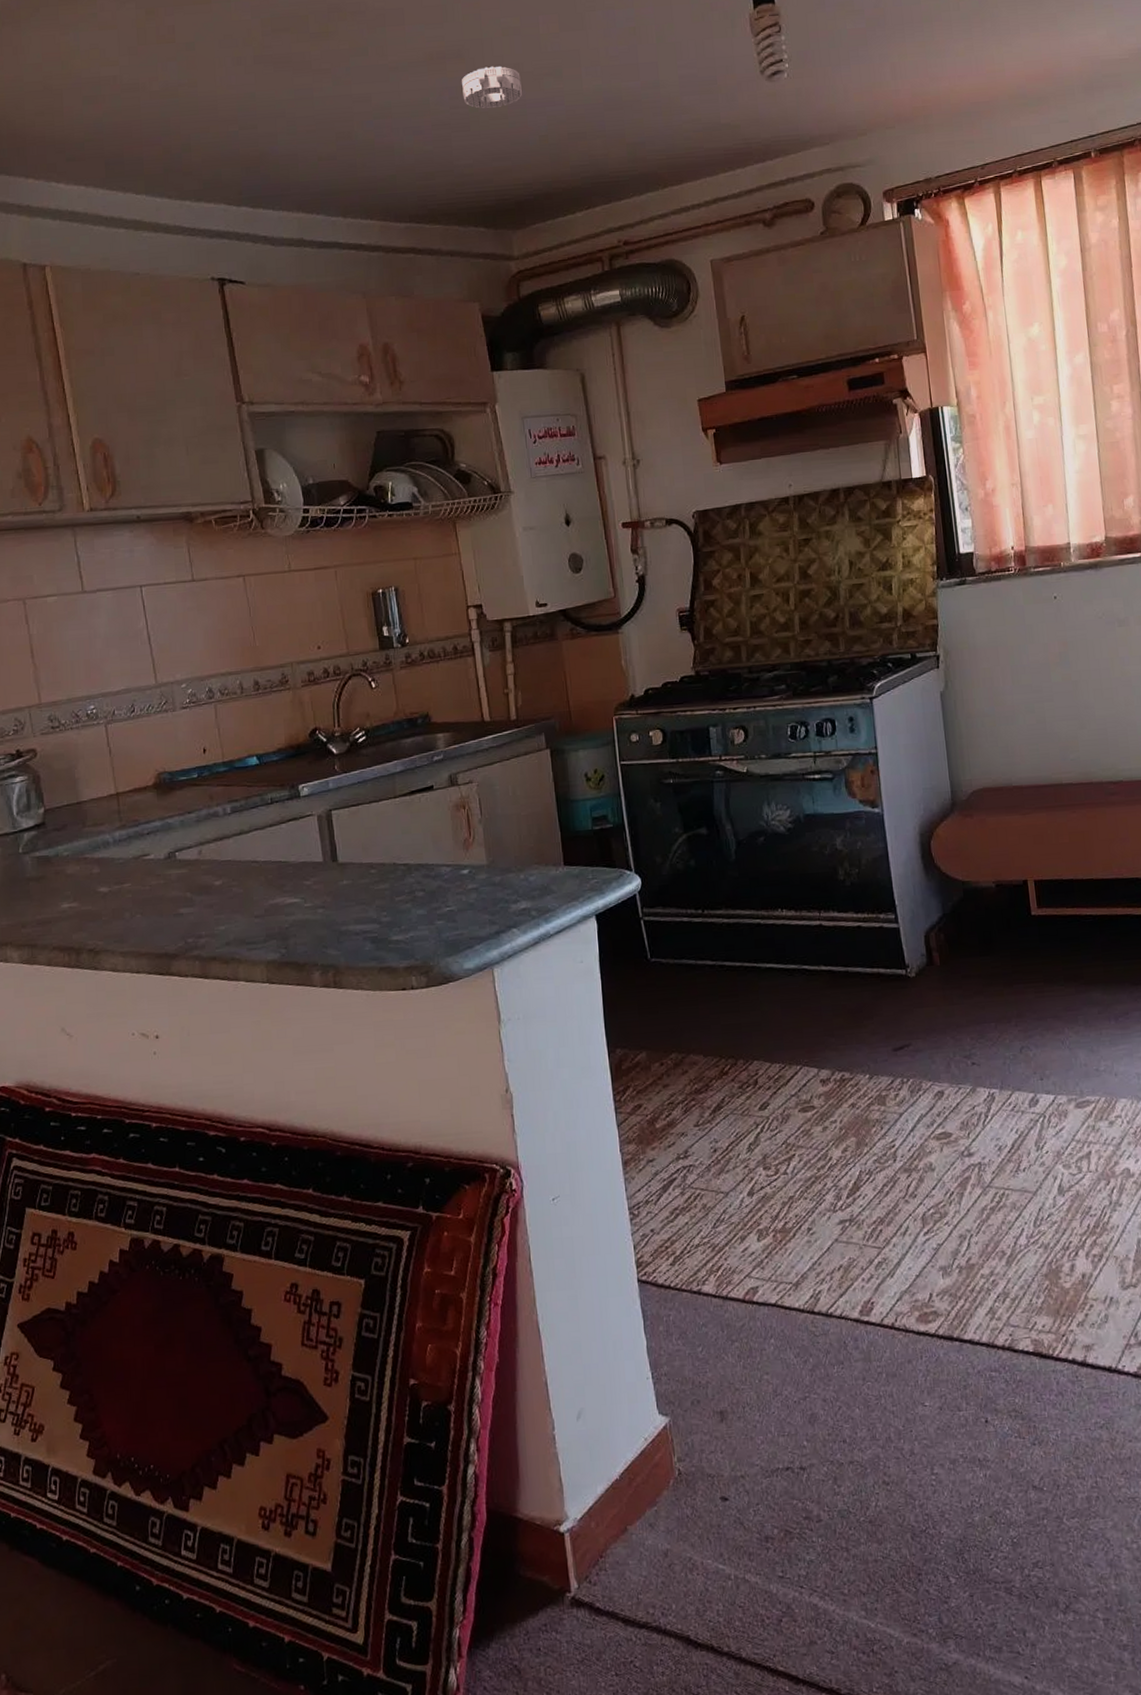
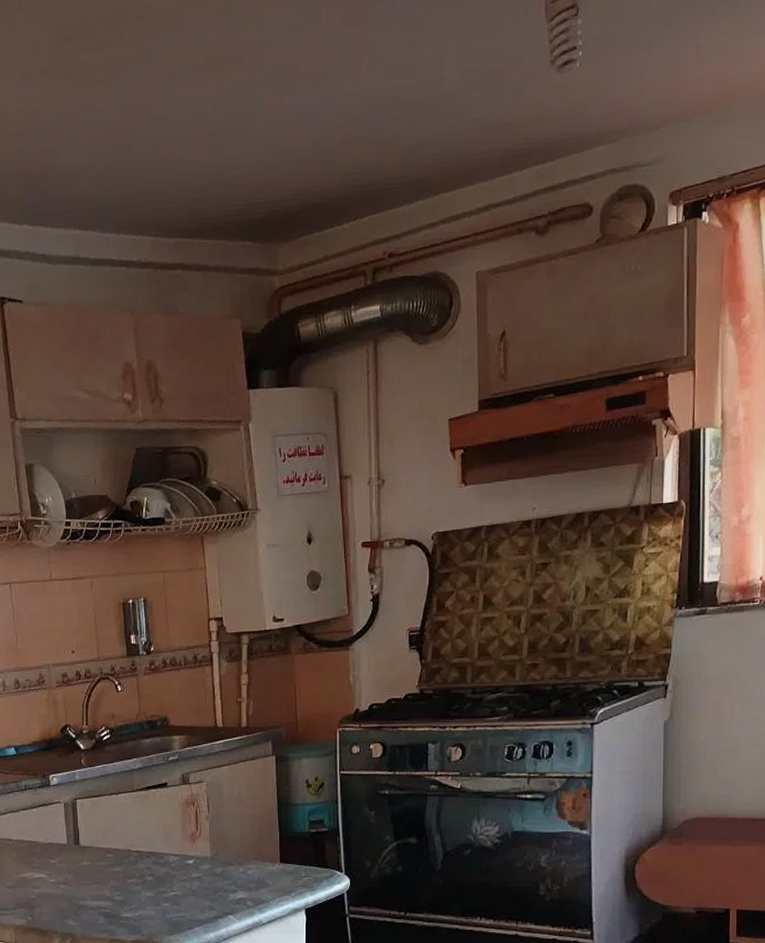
smoke detector: present [462,66,522,109] -> none [240,68,299,115]

